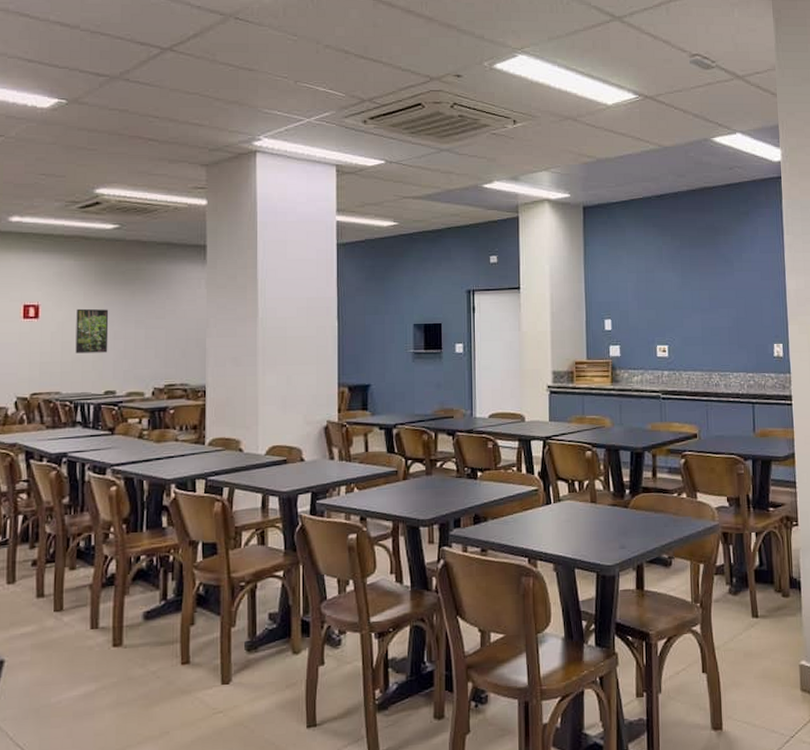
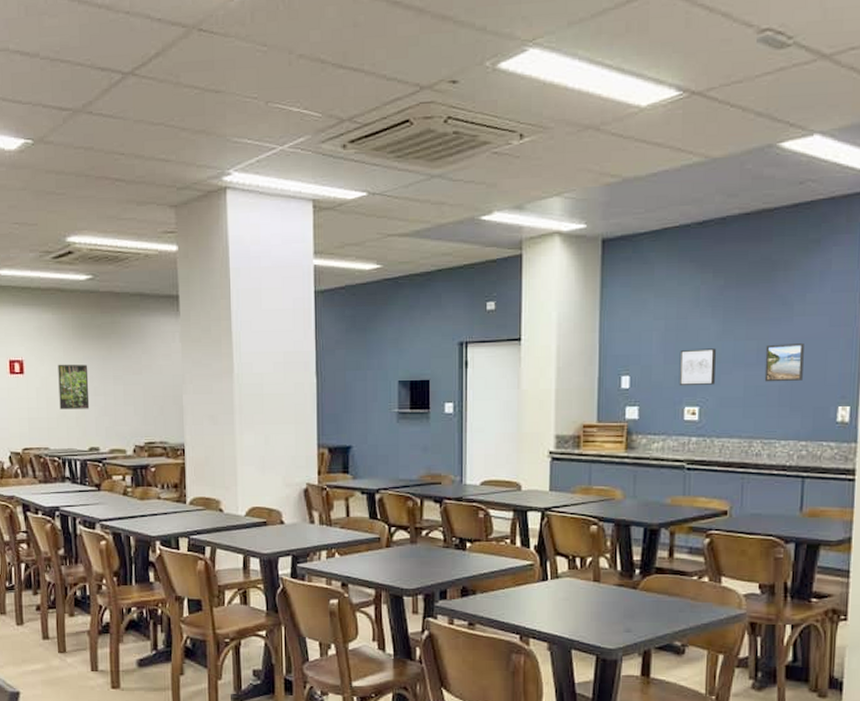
wall art: none [650,297,679,327] -> present [679,348,716,385]
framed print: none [715,293,745,325] -> present [764,344,804,382]

